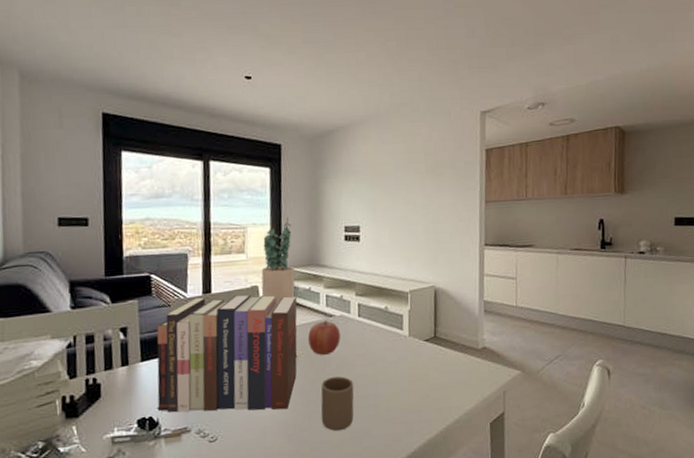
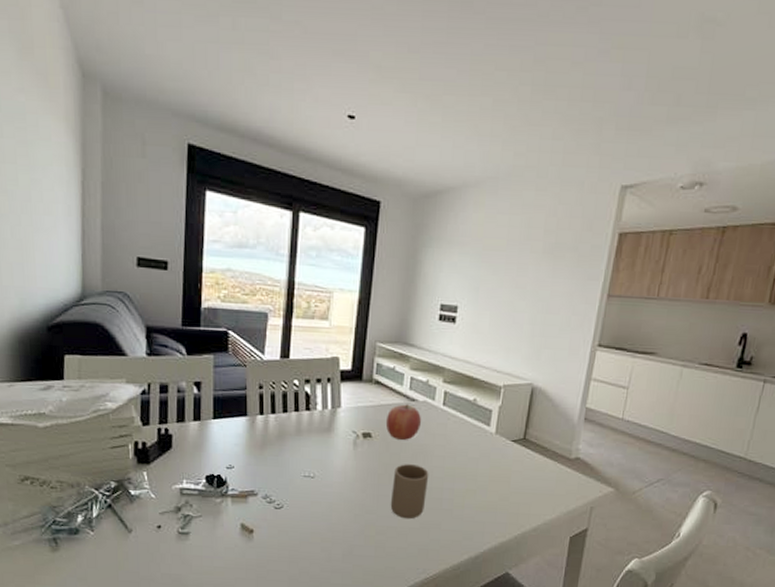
books: present [157,295,297,413] -> none [227,362,379,489]
vase: present [261,217,295,304] -> none [342,286,382,379]

